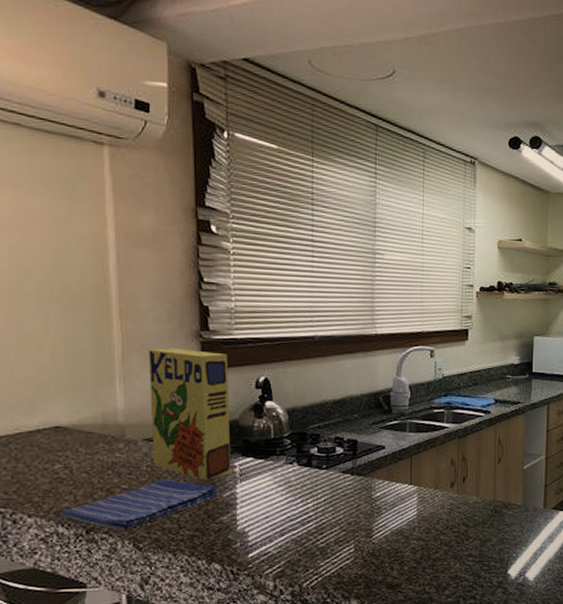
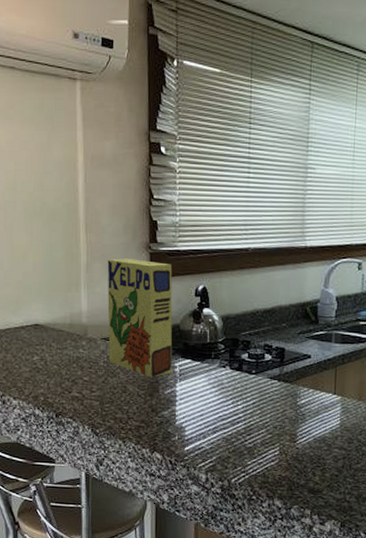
dish towel: present [60,479,218,532] -> none [37,374,161,418]

